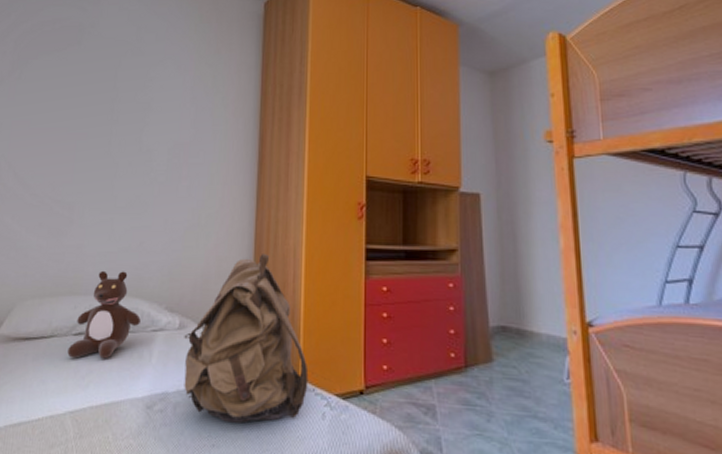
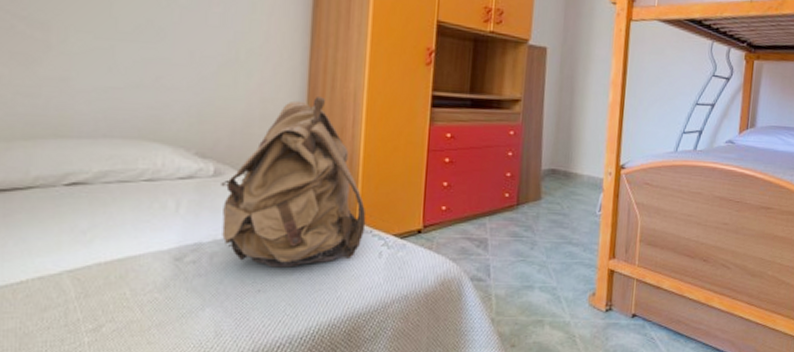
stuffed animal: present [67,270,141,359] -> none [57,109,162,212]

